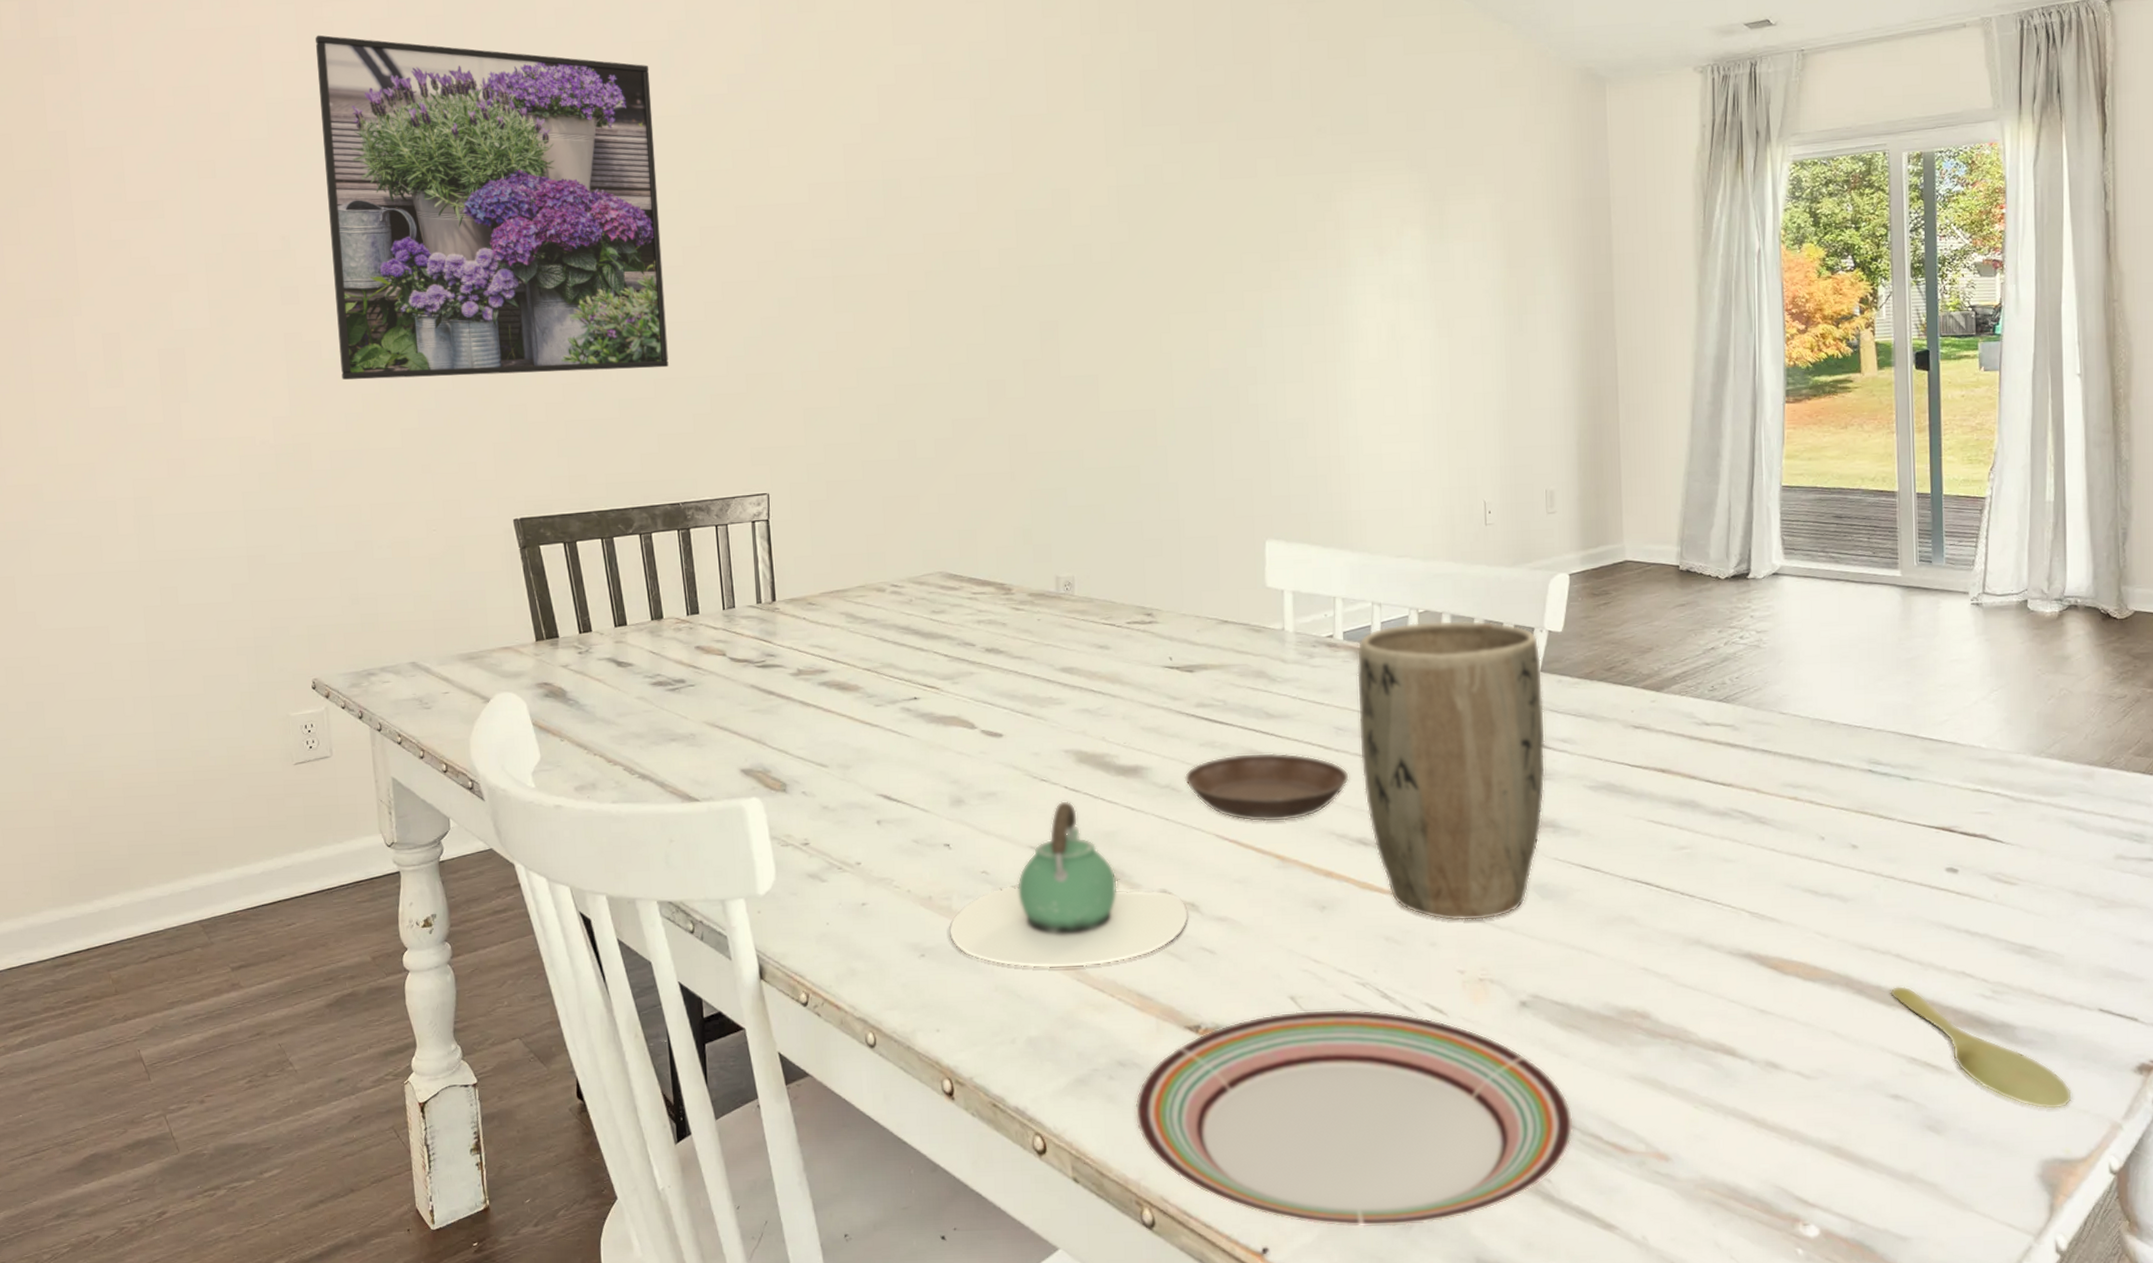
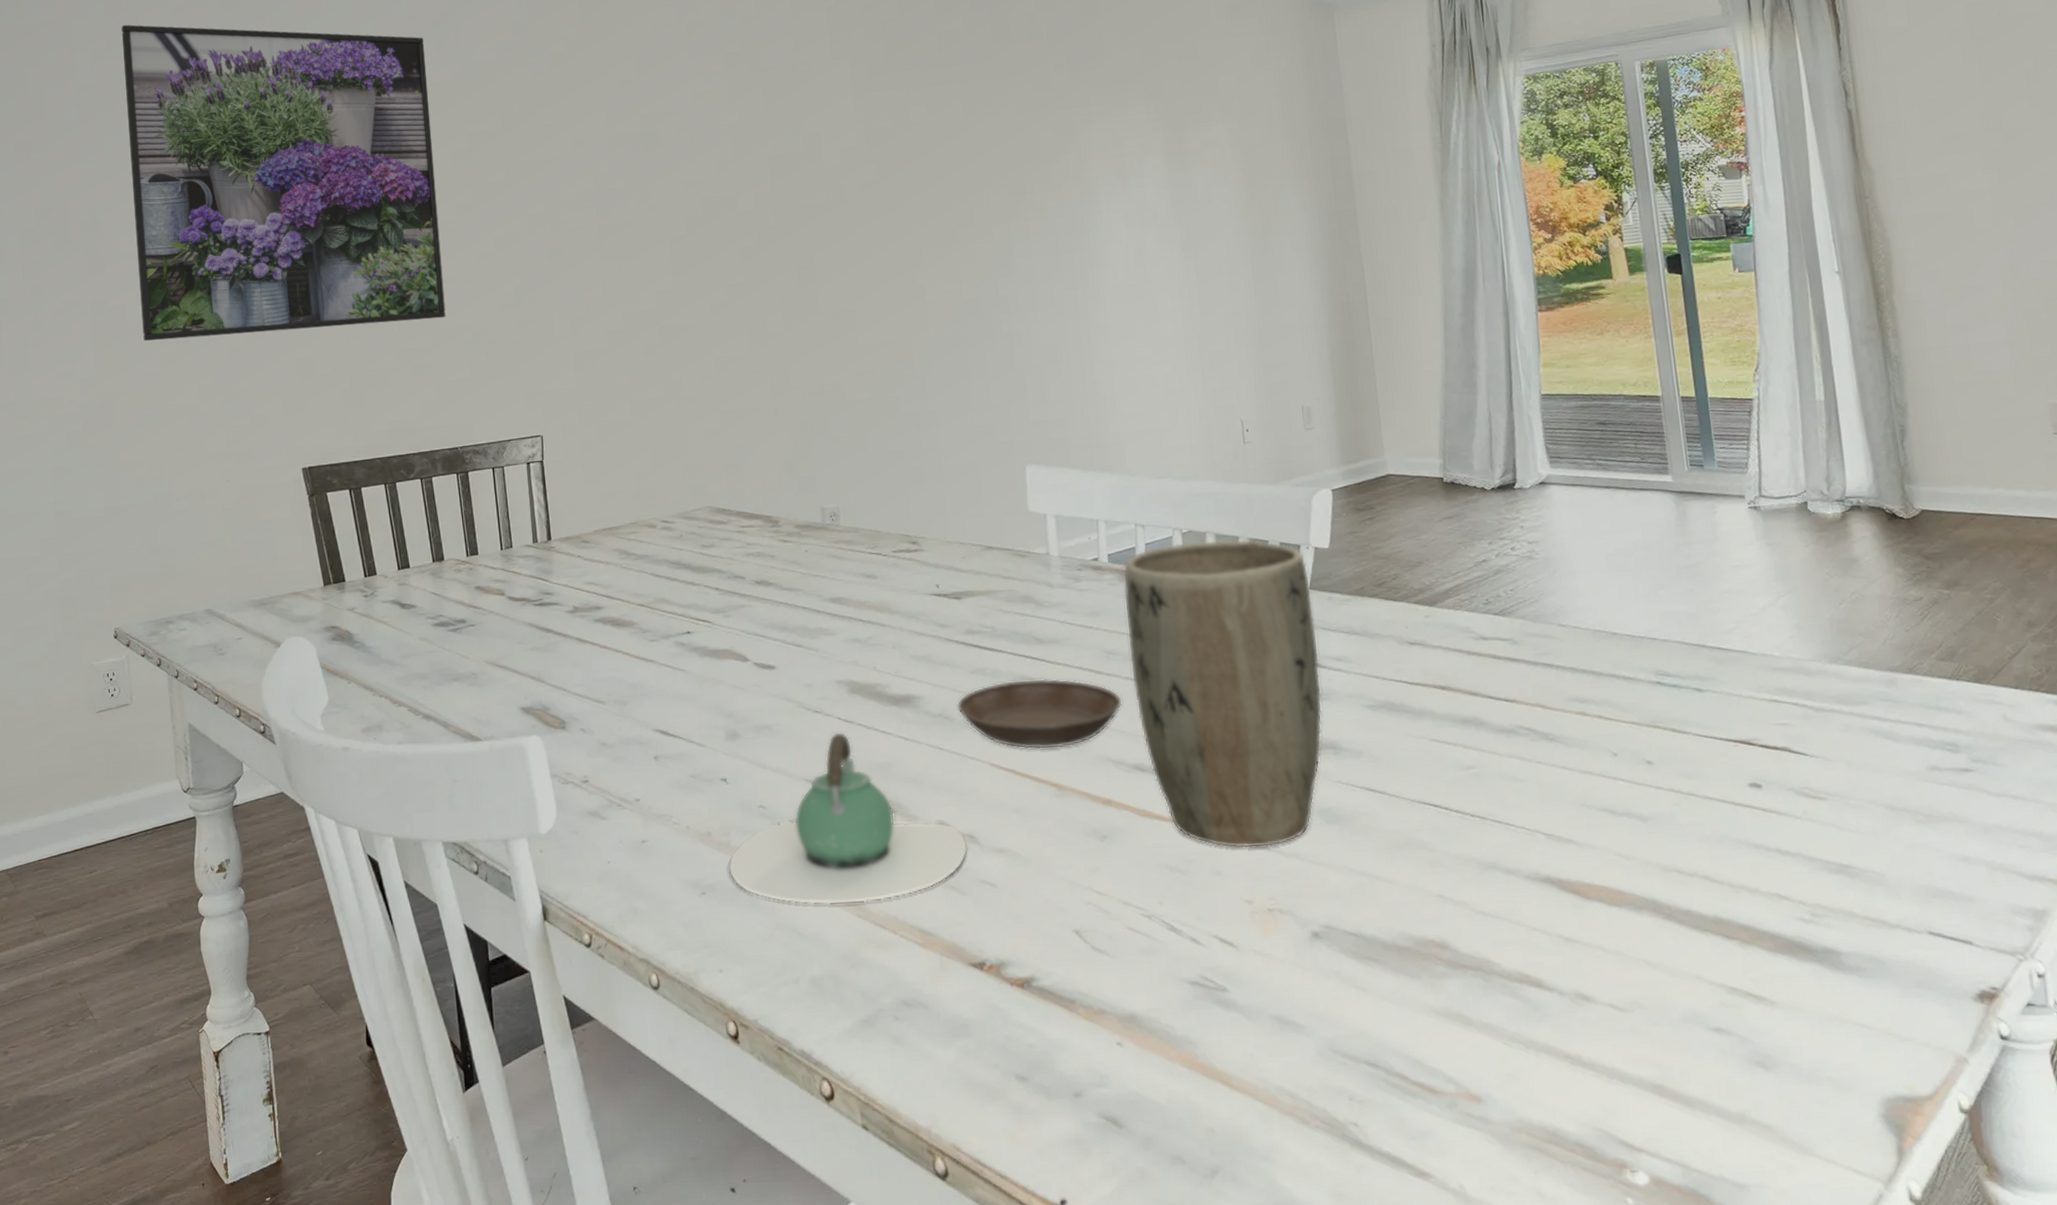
plate: present [1134,1009,1574,1228] -> none [921,942,1378,1178]
spoon: present [1890,985,2073,1110] -> none [1701,909,1910,1043]

